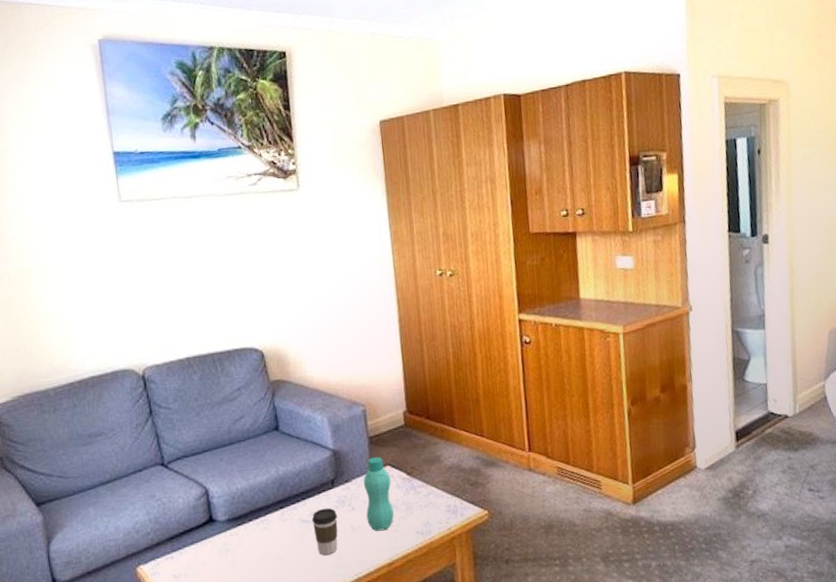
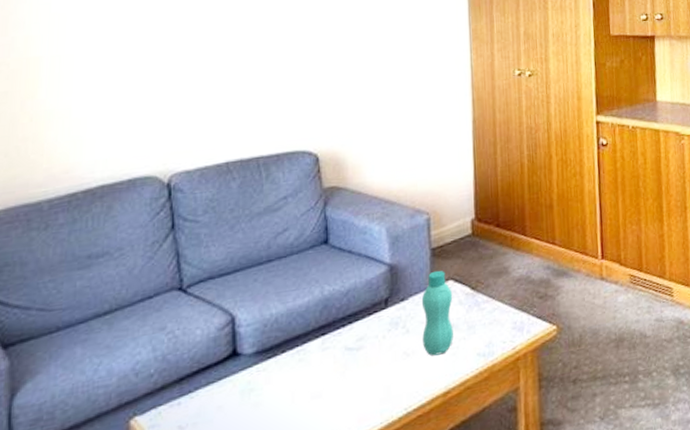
coffee cup: present [312,508,338,556] -> none [359,331,388,388]

